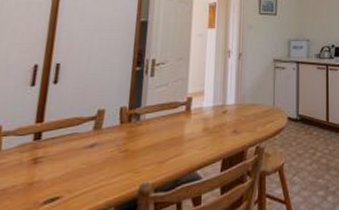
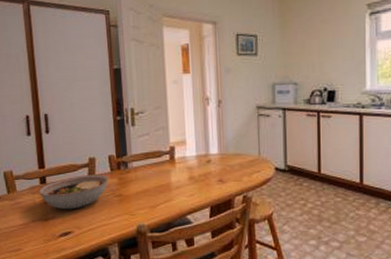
bowl: none [28,127,117,170] -> present [38,174,109,210]

